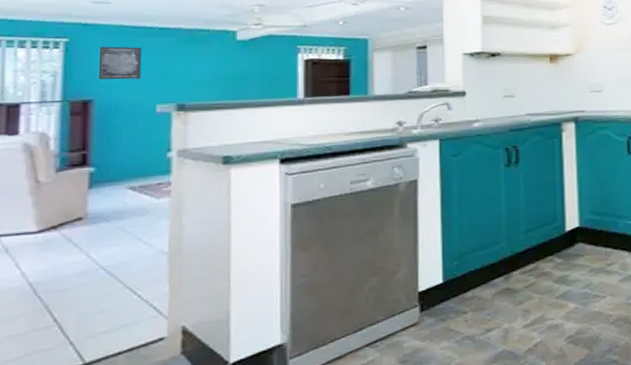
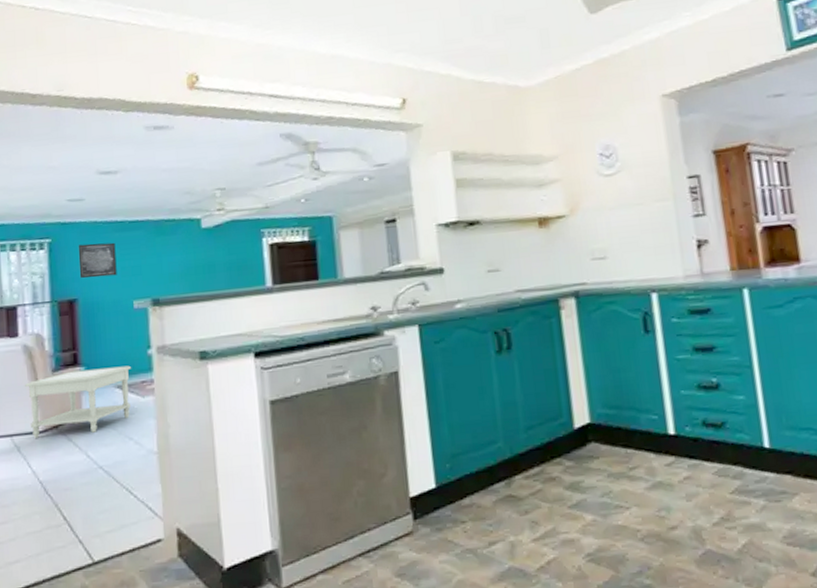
side table: none [22,167,147,239] -> present [25,365,131,438]

